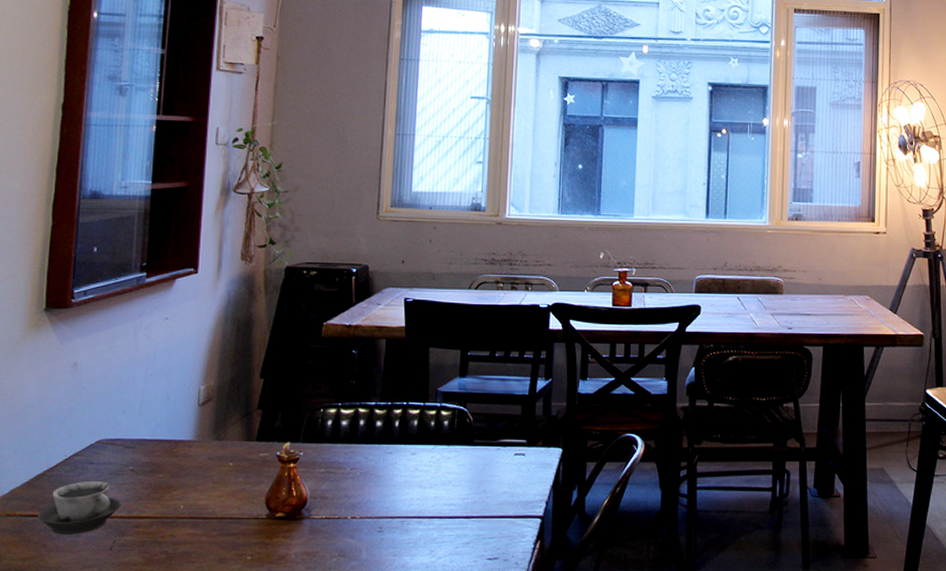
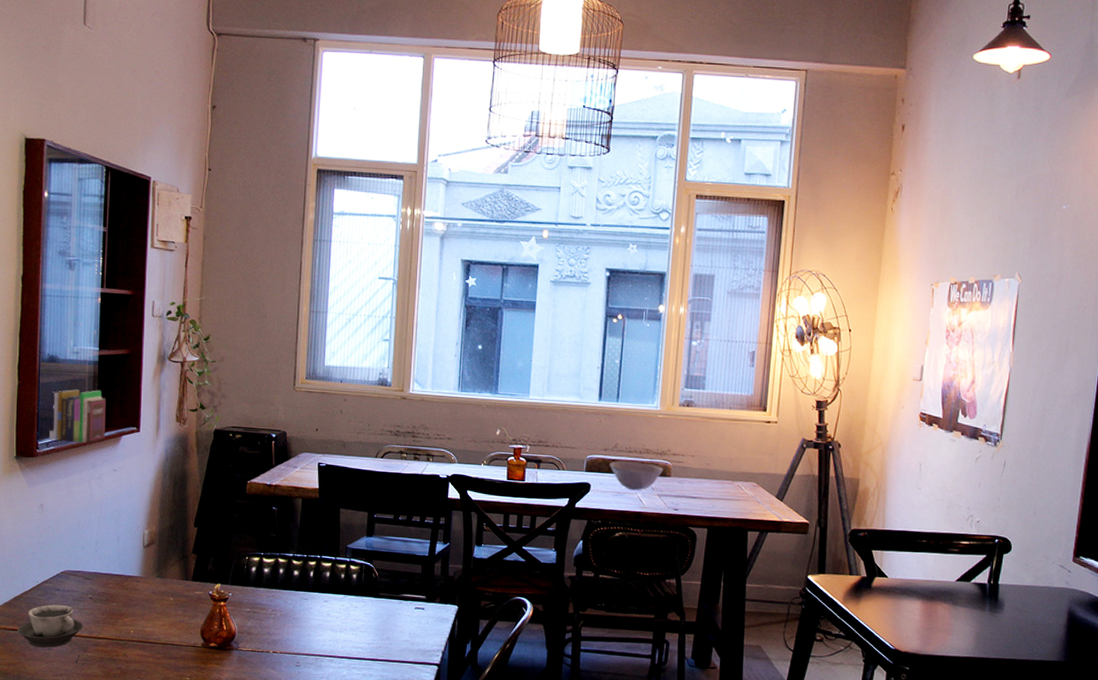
books: none [88,228,158,289] -> present [49,389,106,443]
bowl: none [720,280,775,310] -> present [610,461,663,490]

